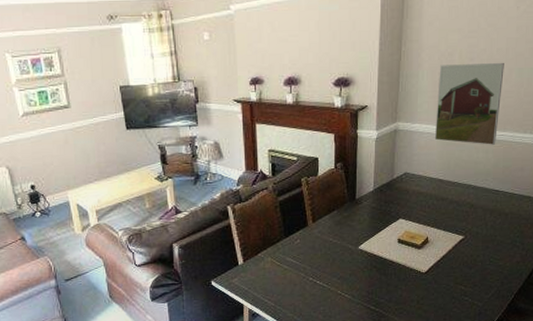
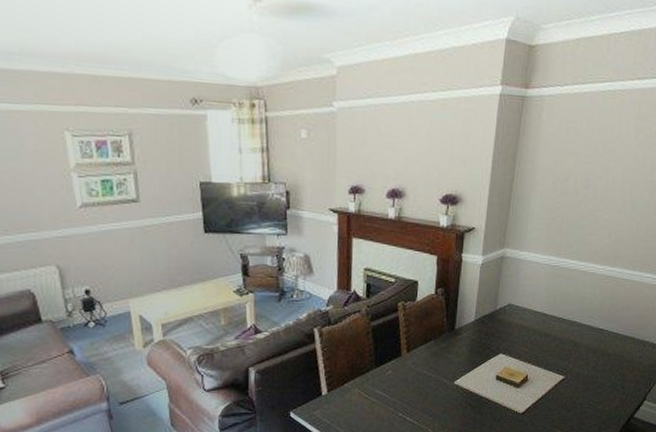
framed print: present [434,62,504,145] -> none [542,190,619,280]

